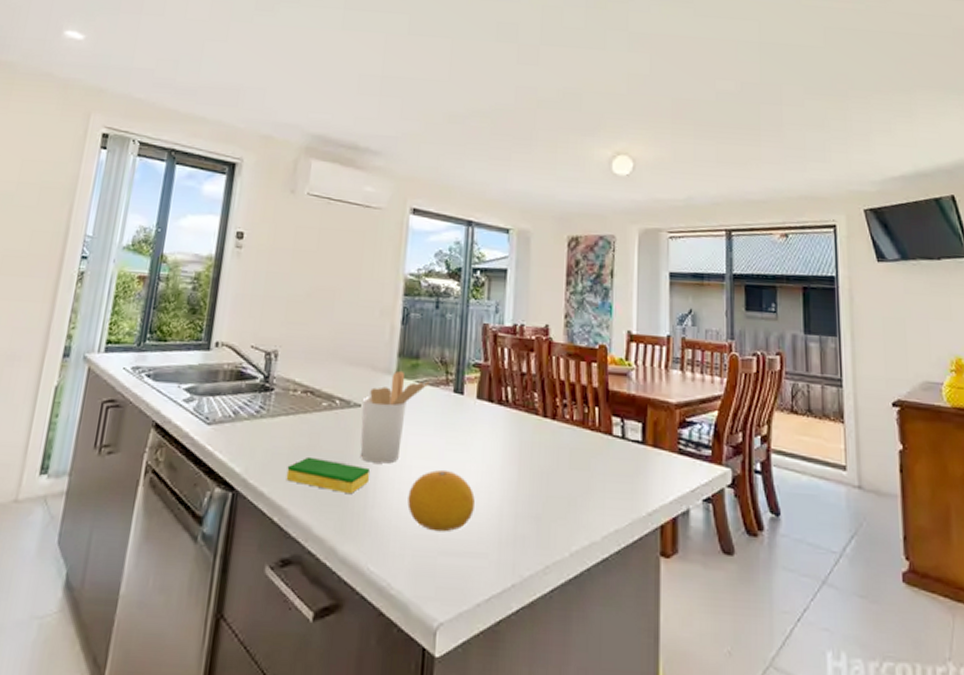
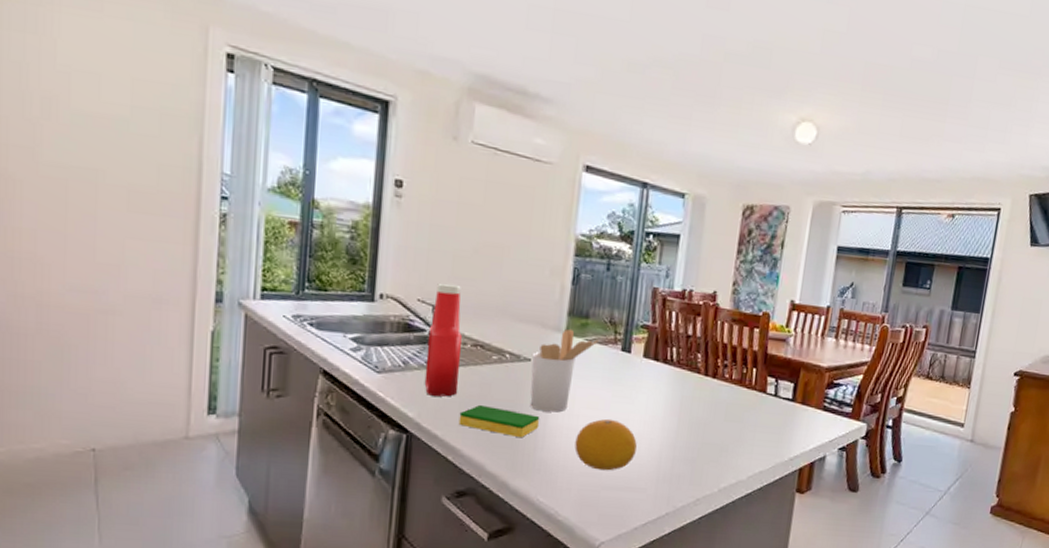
ketchup bottle: none [253,328,294,449] -> present [424,283,462,397]

